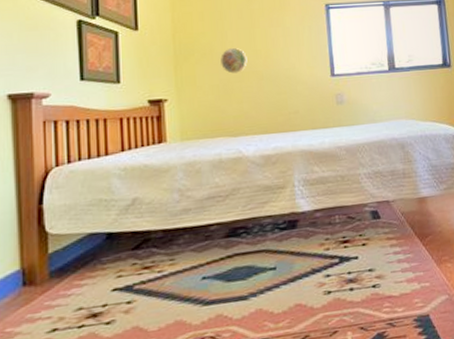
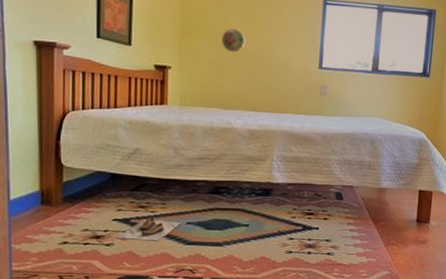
shoe: none [118,278,195,313] -> present [116,217,181,241]

